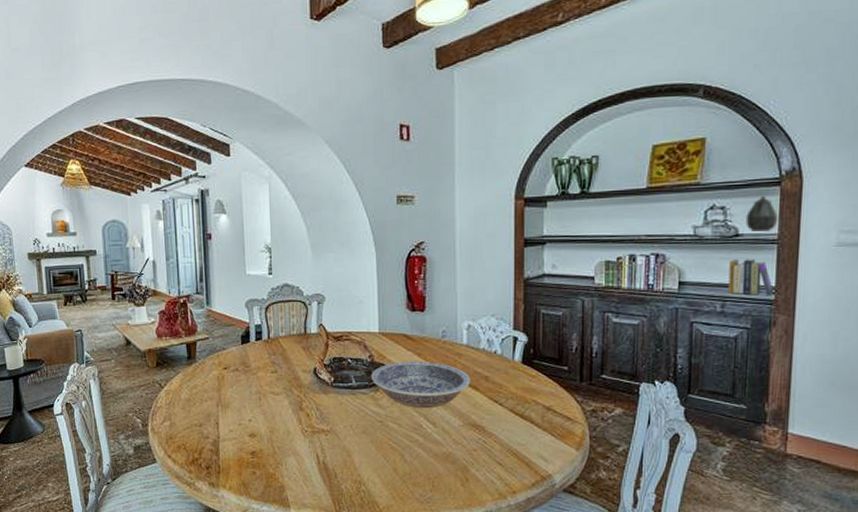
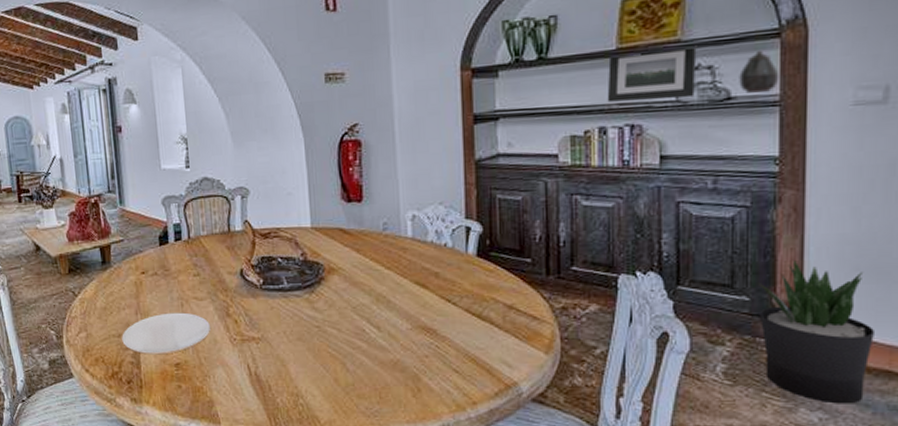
plate: none [203,405,284,444] -> present [122,312,210,355]
bowl: present [370,361,471,409] -> none [304,257,419,311]
picture frame: none [637,188,713,234] -> present [607,45,697,102]
books: present [728,259,773,295] -> none [721,125,776,168]
planter: none [753,374,845,498] -> present [759,259,874,404]

